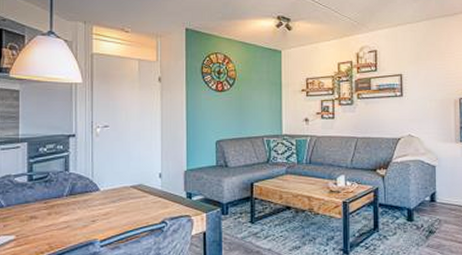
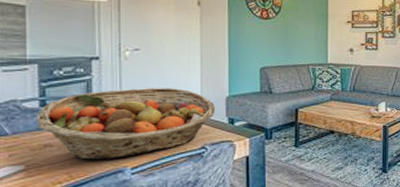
fruit basket: none [25,163,175,232] -> present [36,88,216,160]

